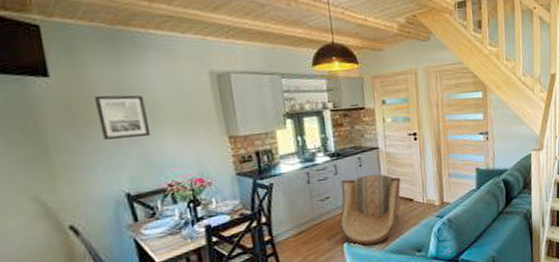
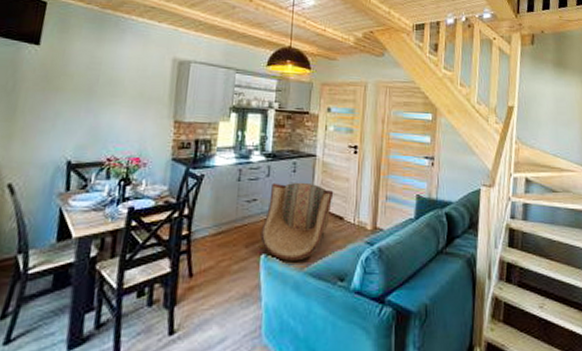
wall art: present [94,95,151,140] -> none [64,66,110,110]

